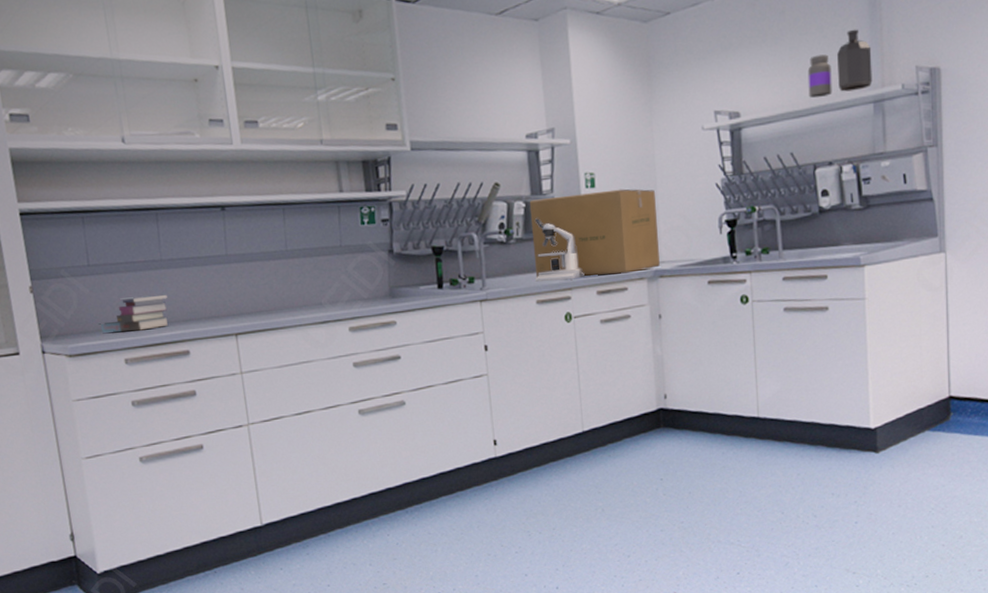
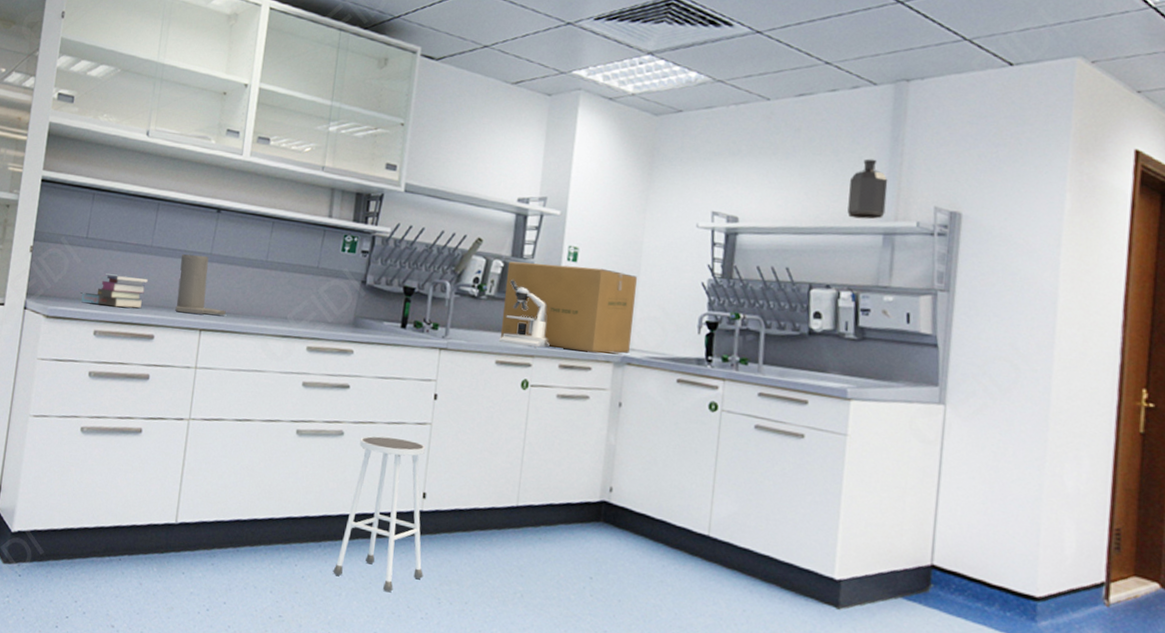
paper towel: none [195,258,258,322] -> present [175,254,226,316]
stool: none [422,394,510,538] -> present [333,436,425,593]
jar: present [807,54,832,98] -> none [814,177,843,219]

